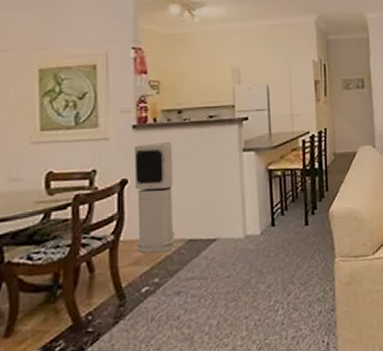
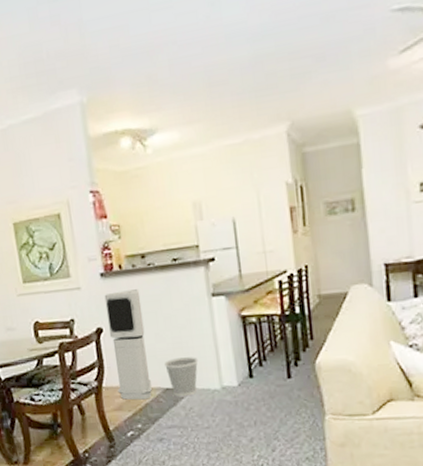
wastebasket: none [191,207,225,248] -> present [164,357,199,397]

